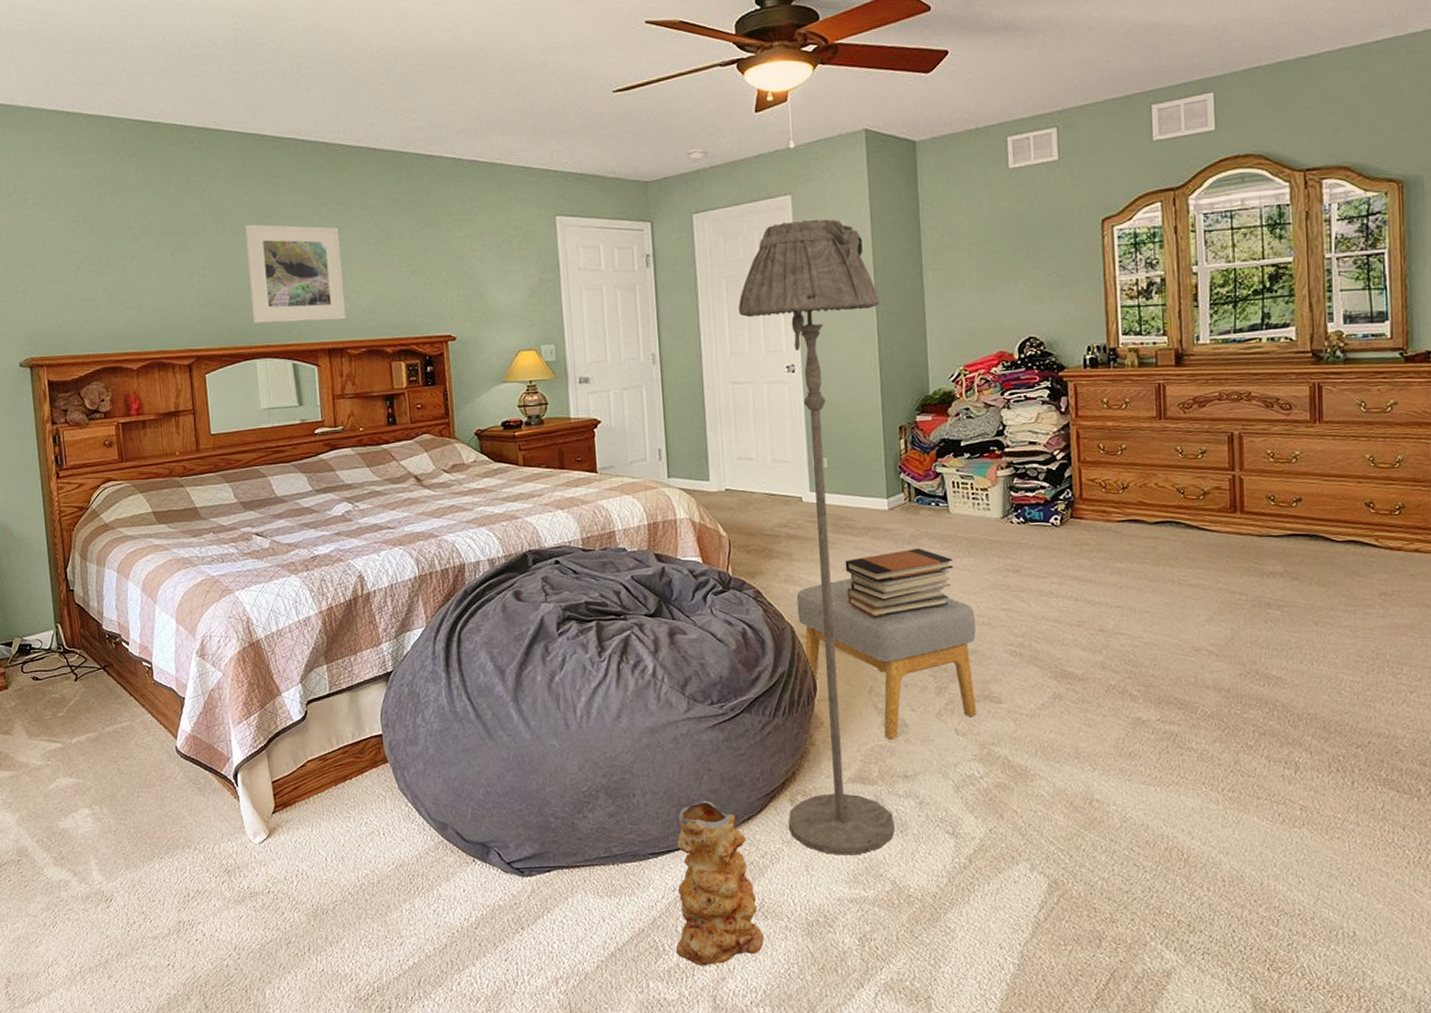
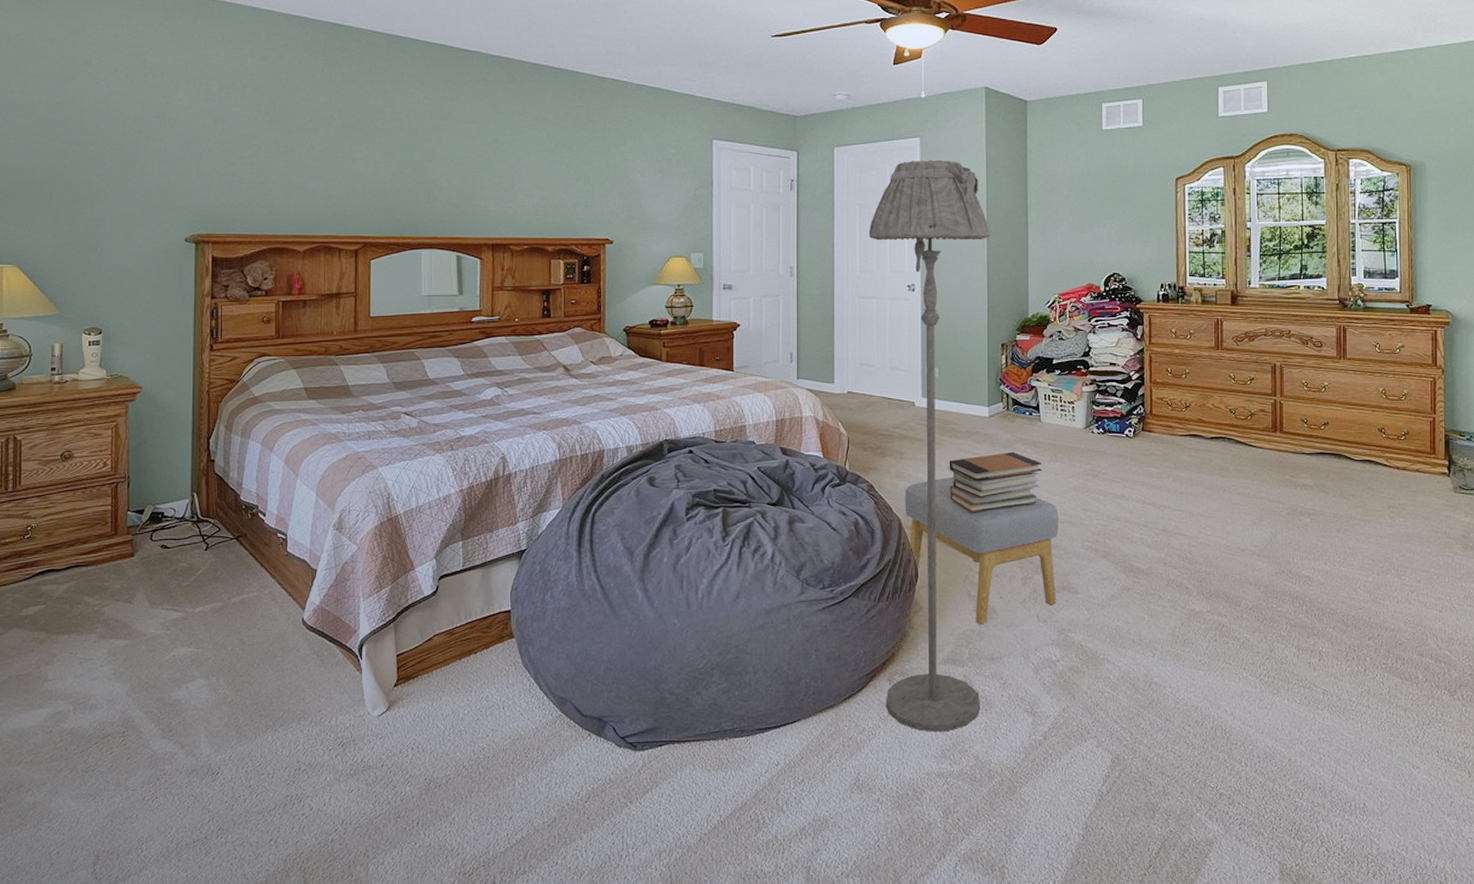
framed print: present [245,224,347,323] -> none [423,125,512,218]
vase: present [675,800,764,966] -> none [775,678,857,838]

